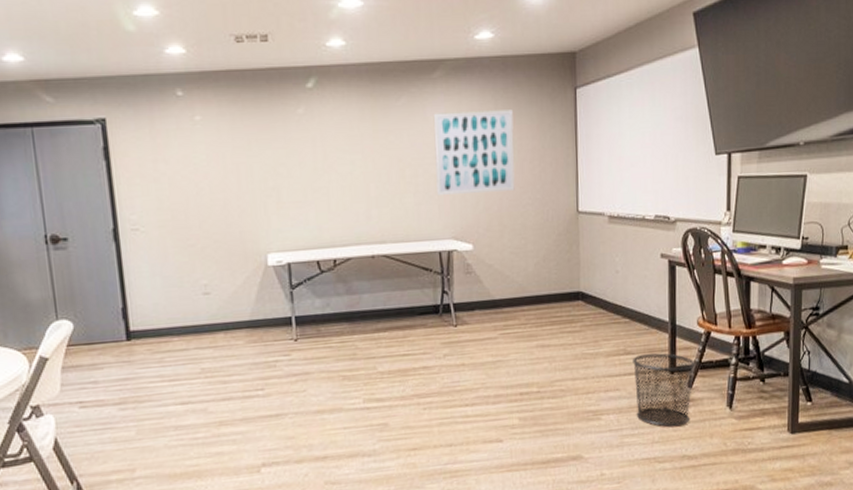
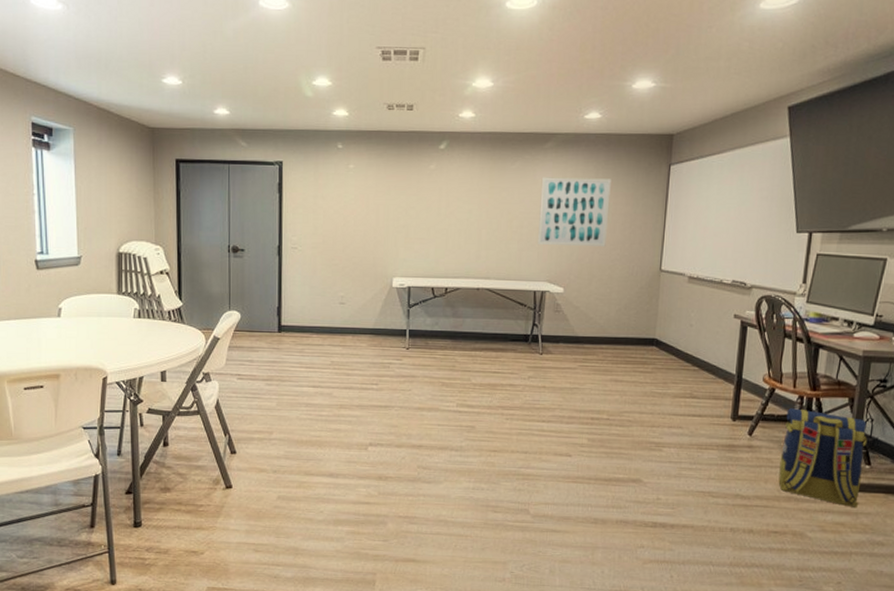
waste bin: present [633,353,696,427] -> none [695,400,757,468]
backpack: none [723,350,806,451] -> present [778,408,868,509]

